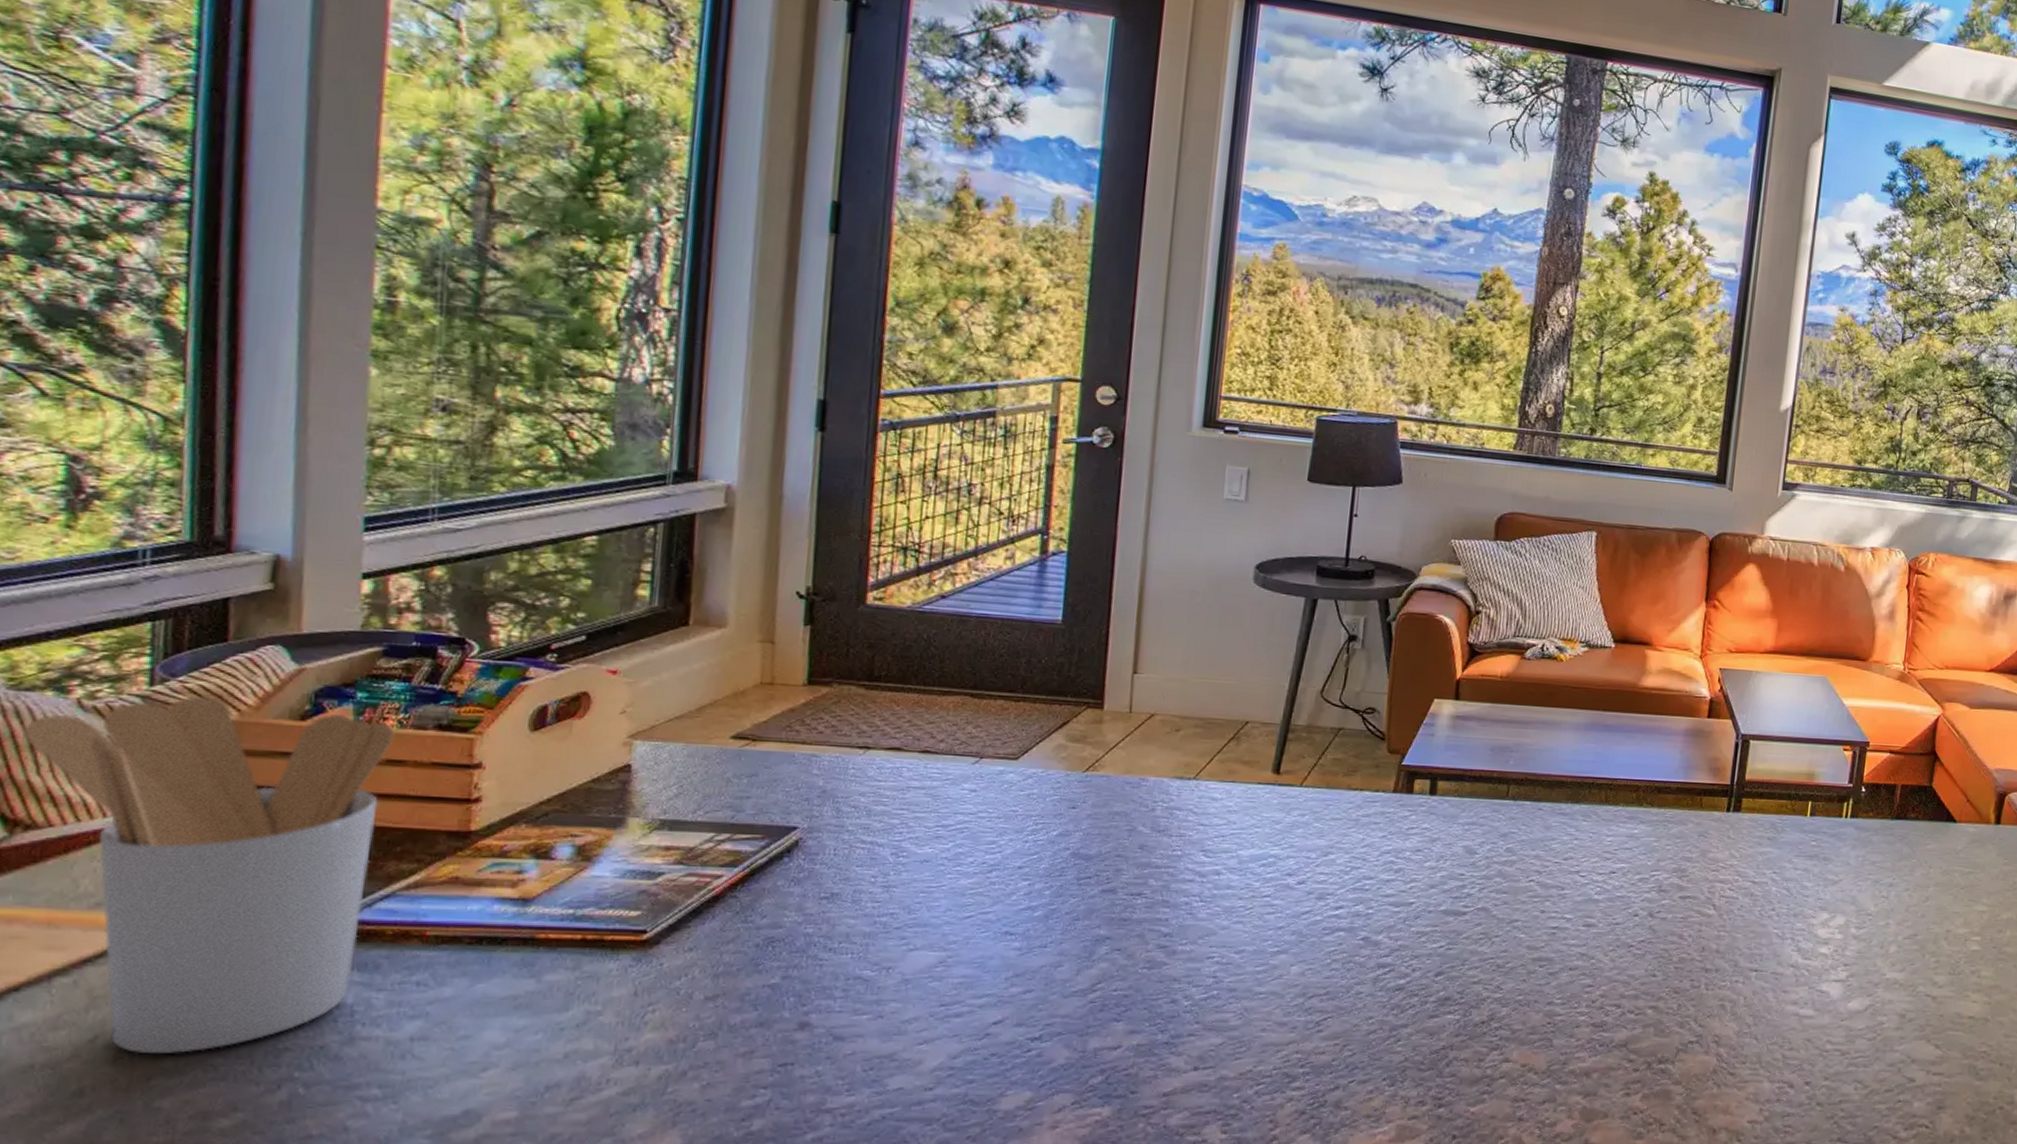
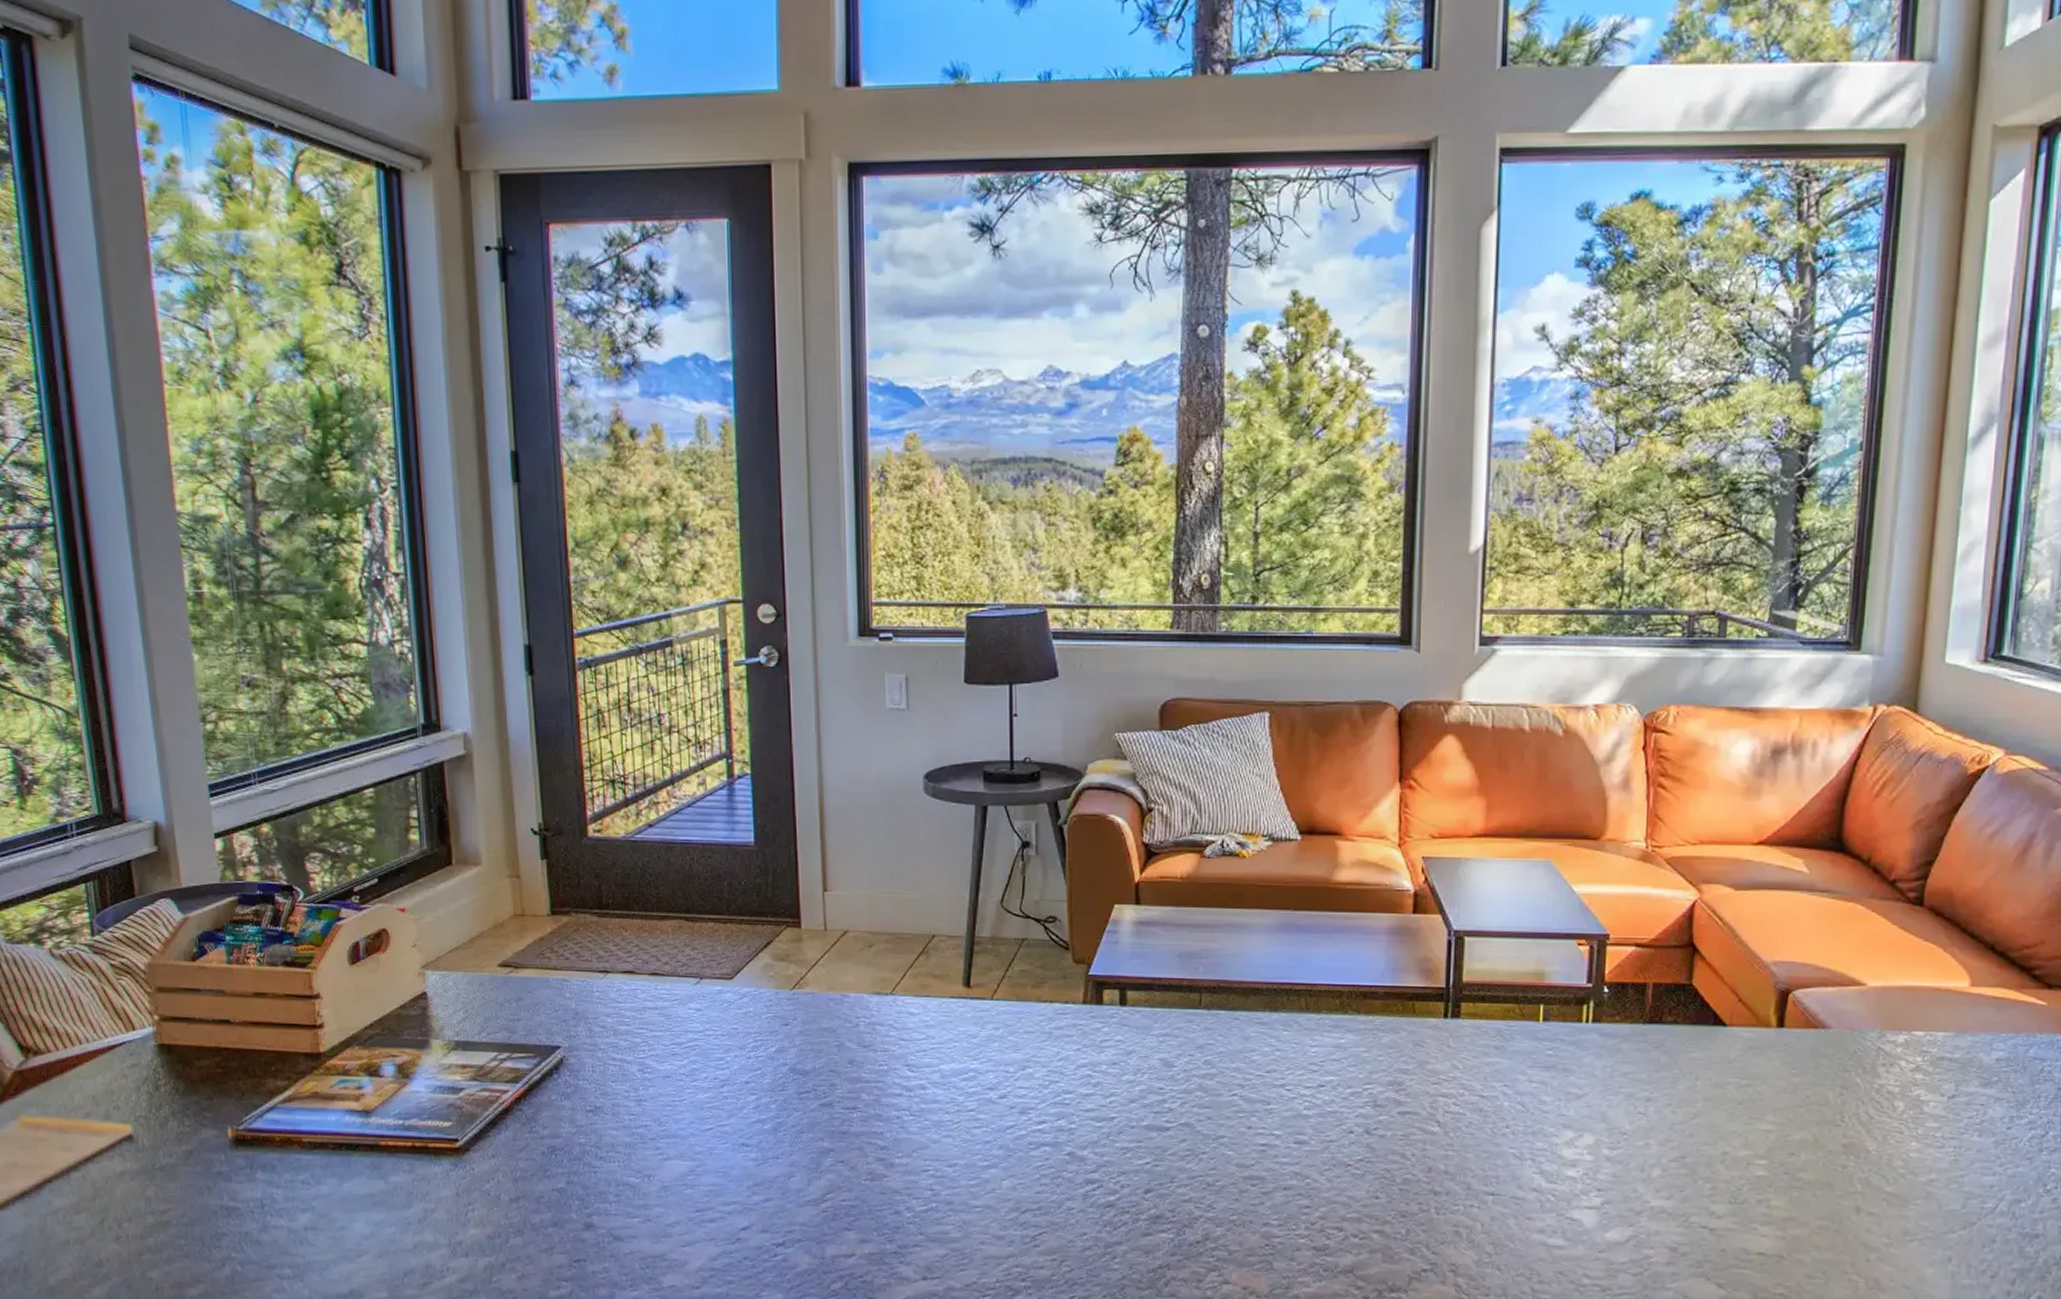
utensil holder: present [22,696,395,1053] -> none [20,943,258,1235]

